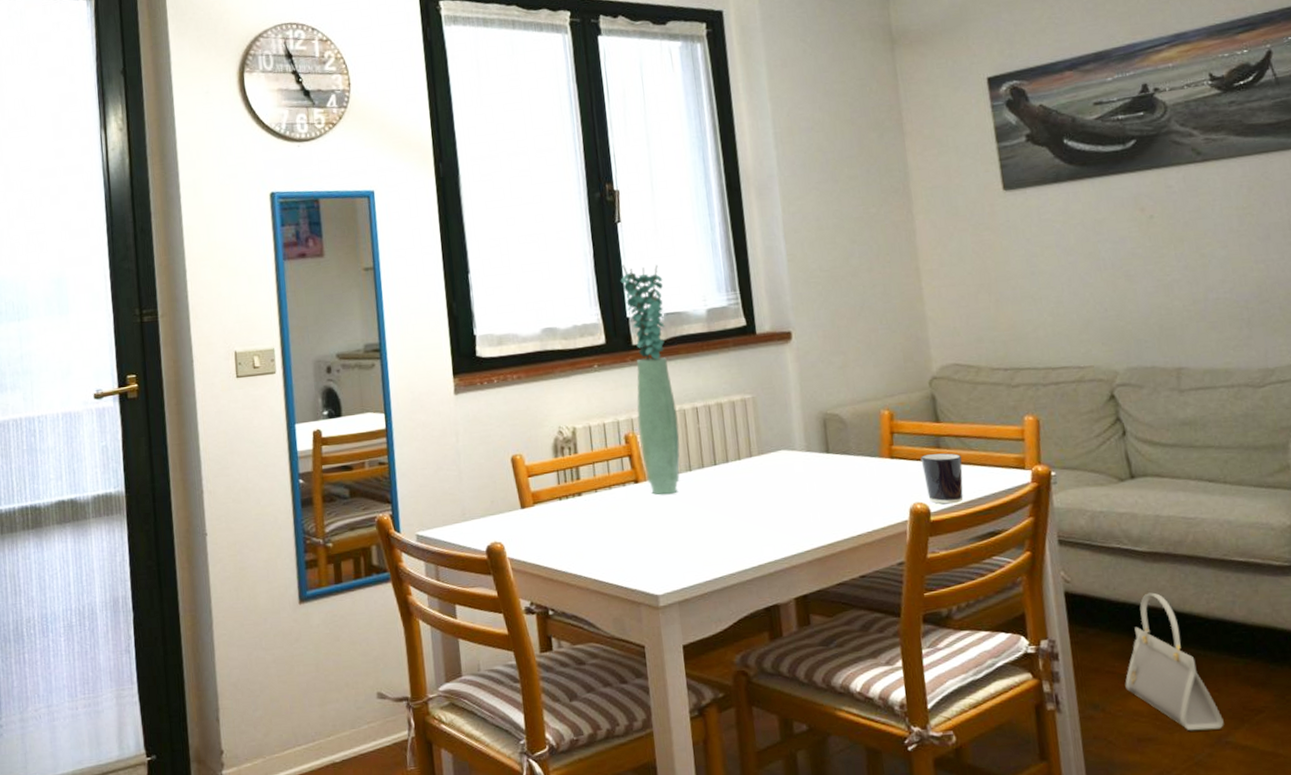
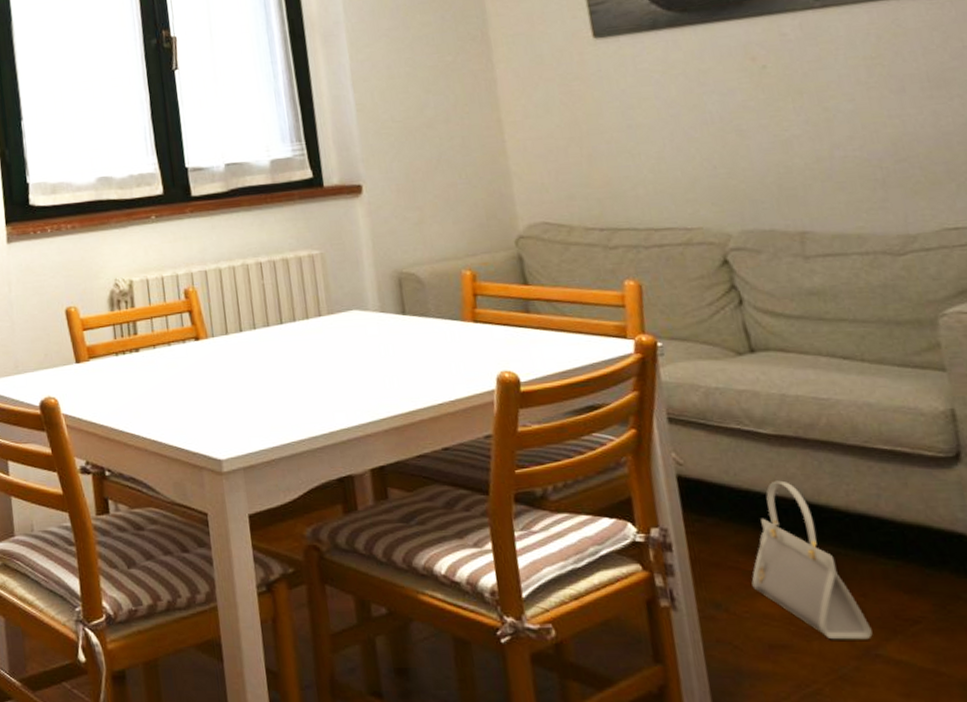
vase: present [620,265,680,496] -> none [178,113,244,354]
mug: present [920,453,964,504] -> none [507,318,558,374]

